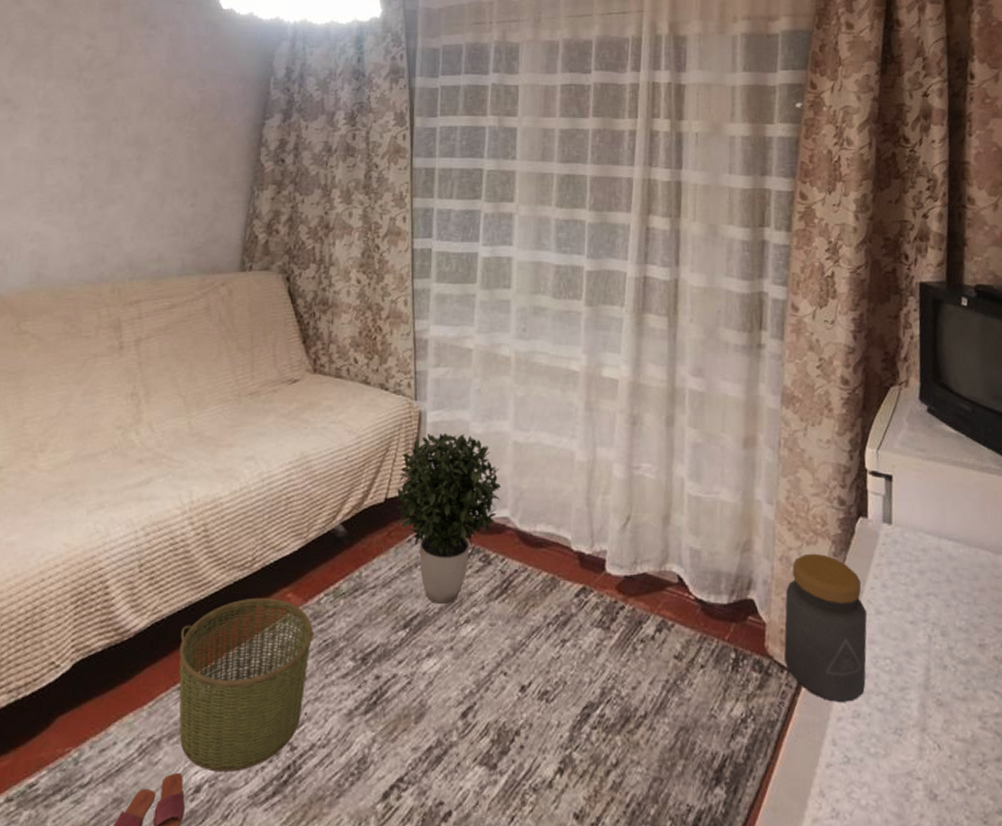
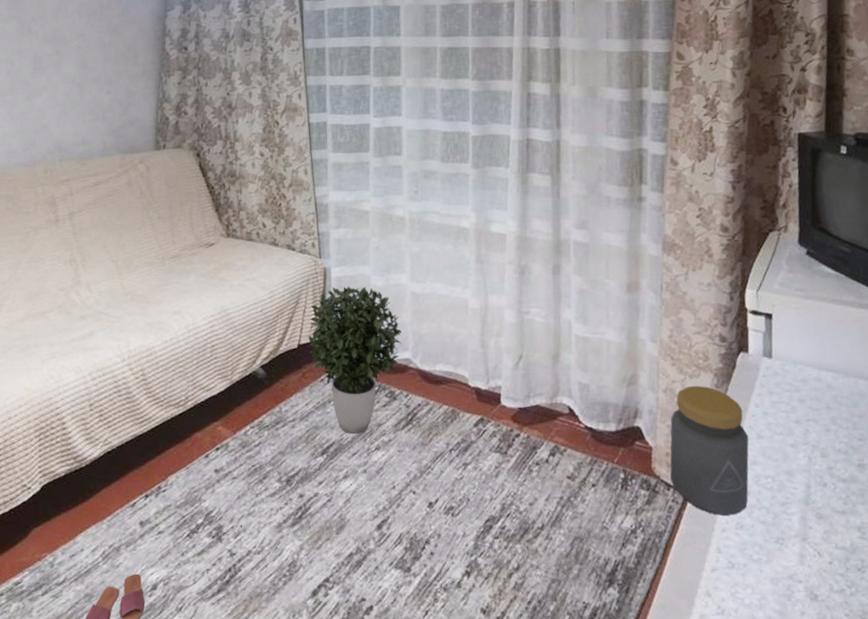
basket: present [178,597,315,772] -> none [129,430,244,573]

